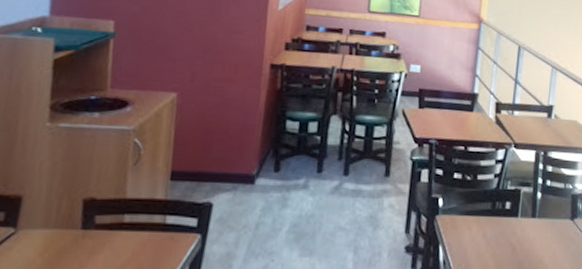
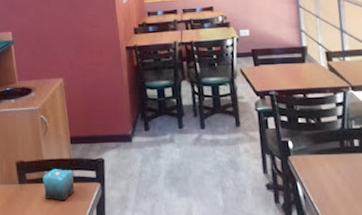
candle: none [117,212,166,256] -> present [43,169,75,201]

